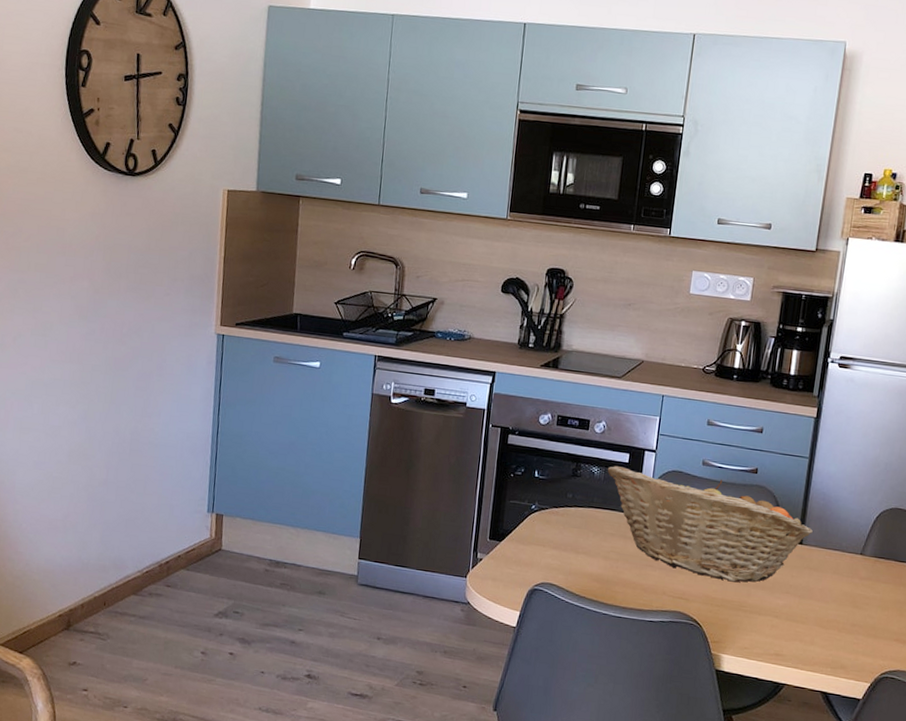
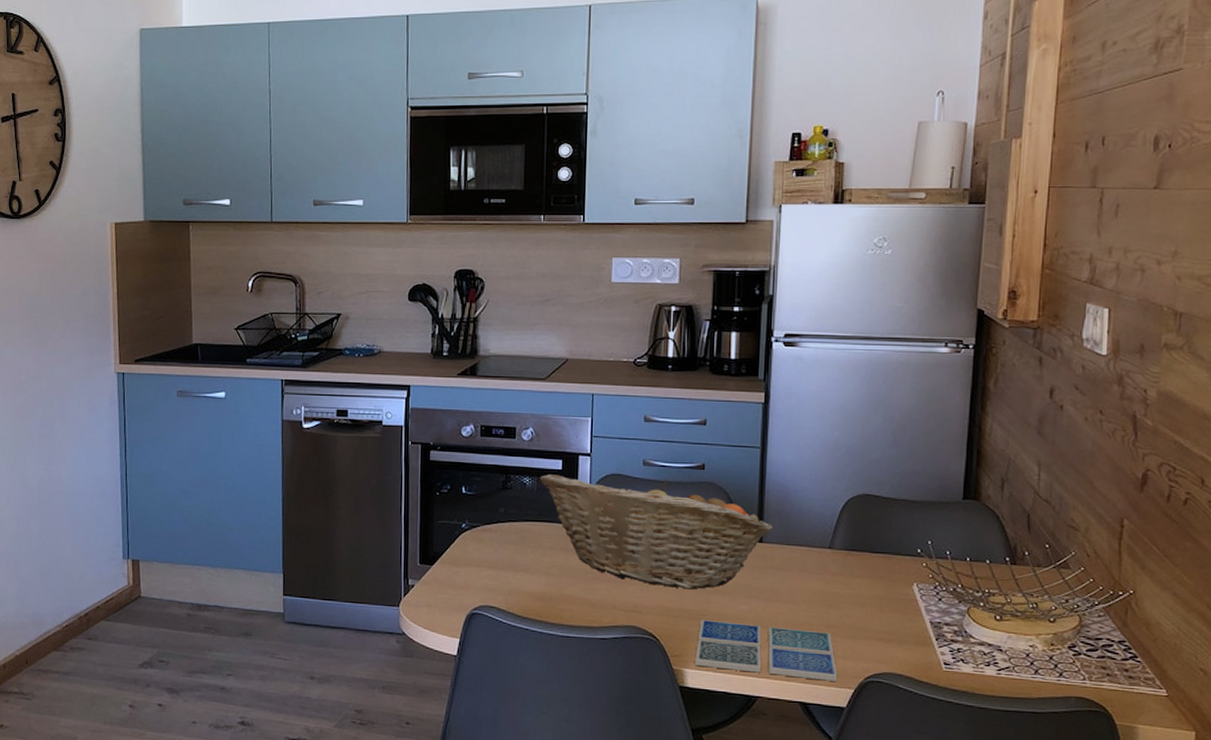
drink coaster: none [732,610,857,675] -> present [695,619,838,681]

